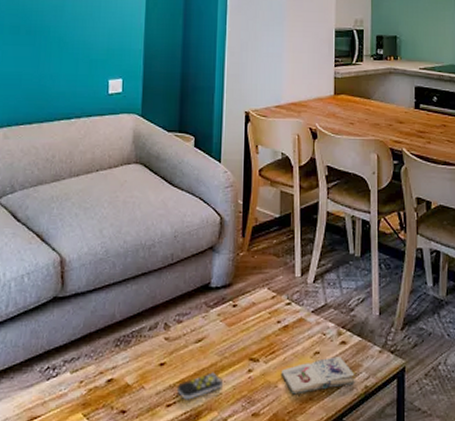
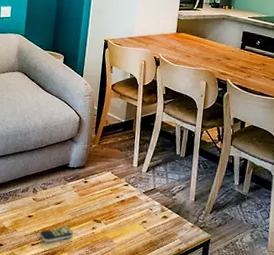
paperback book: present [280,356,356,395] -> none [116,226,173,249]

